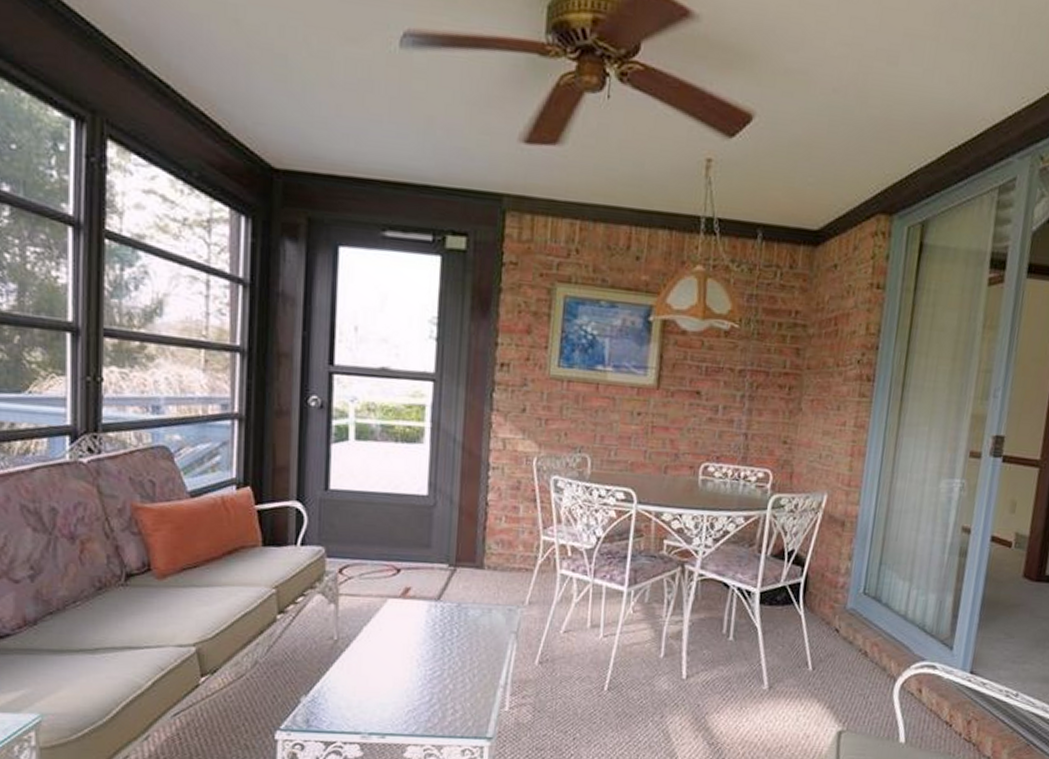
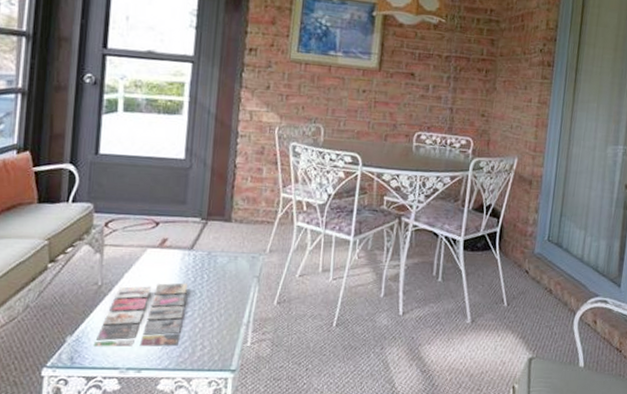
magazine: none [331,638,435,711] -> present [93,283,188,347]

